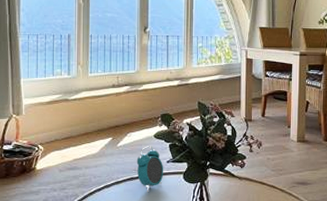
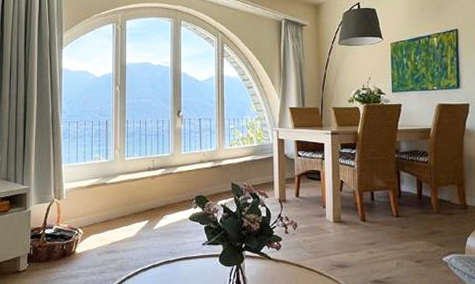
alarm clock: present [136,146,164,193] -> none [172,228,200,276]

